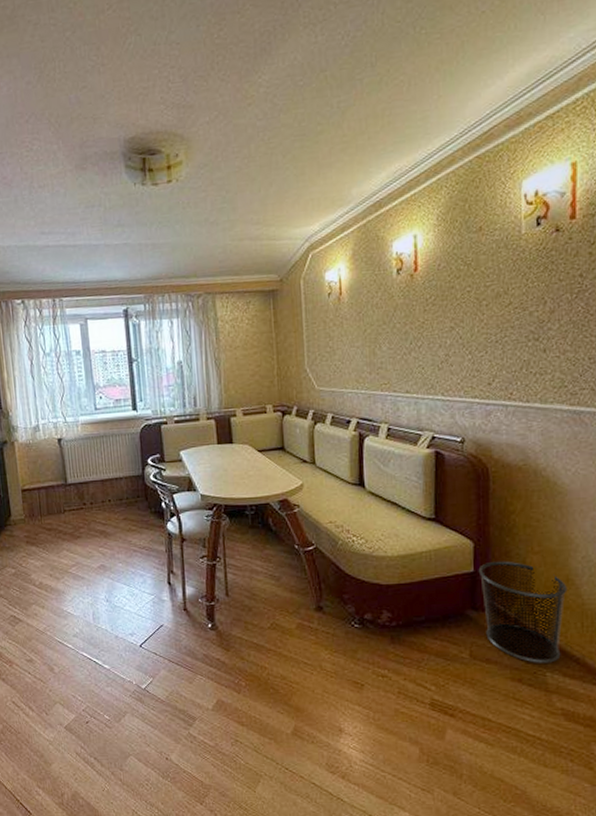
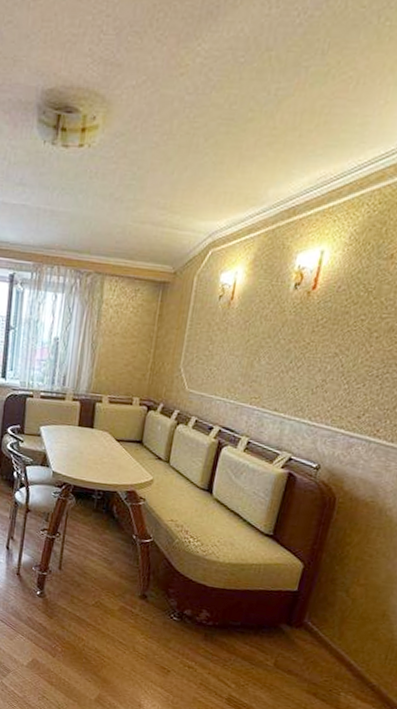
waste bin: present [478,561,568,663] -> none [294,584,382,685]

